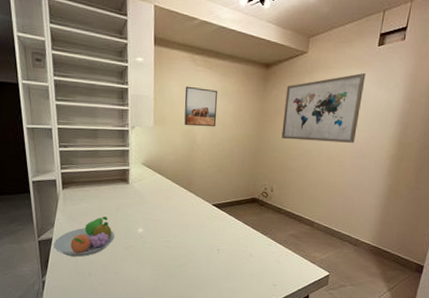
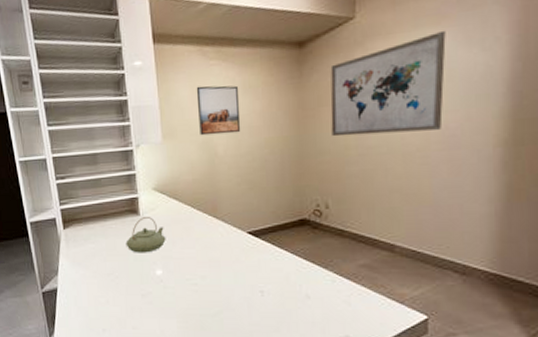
fruit bowl: present [53,216,115,257] -> none [59,258,129,309]
teapot: none [115,185,149,215] -> present [126,216,166,253]

